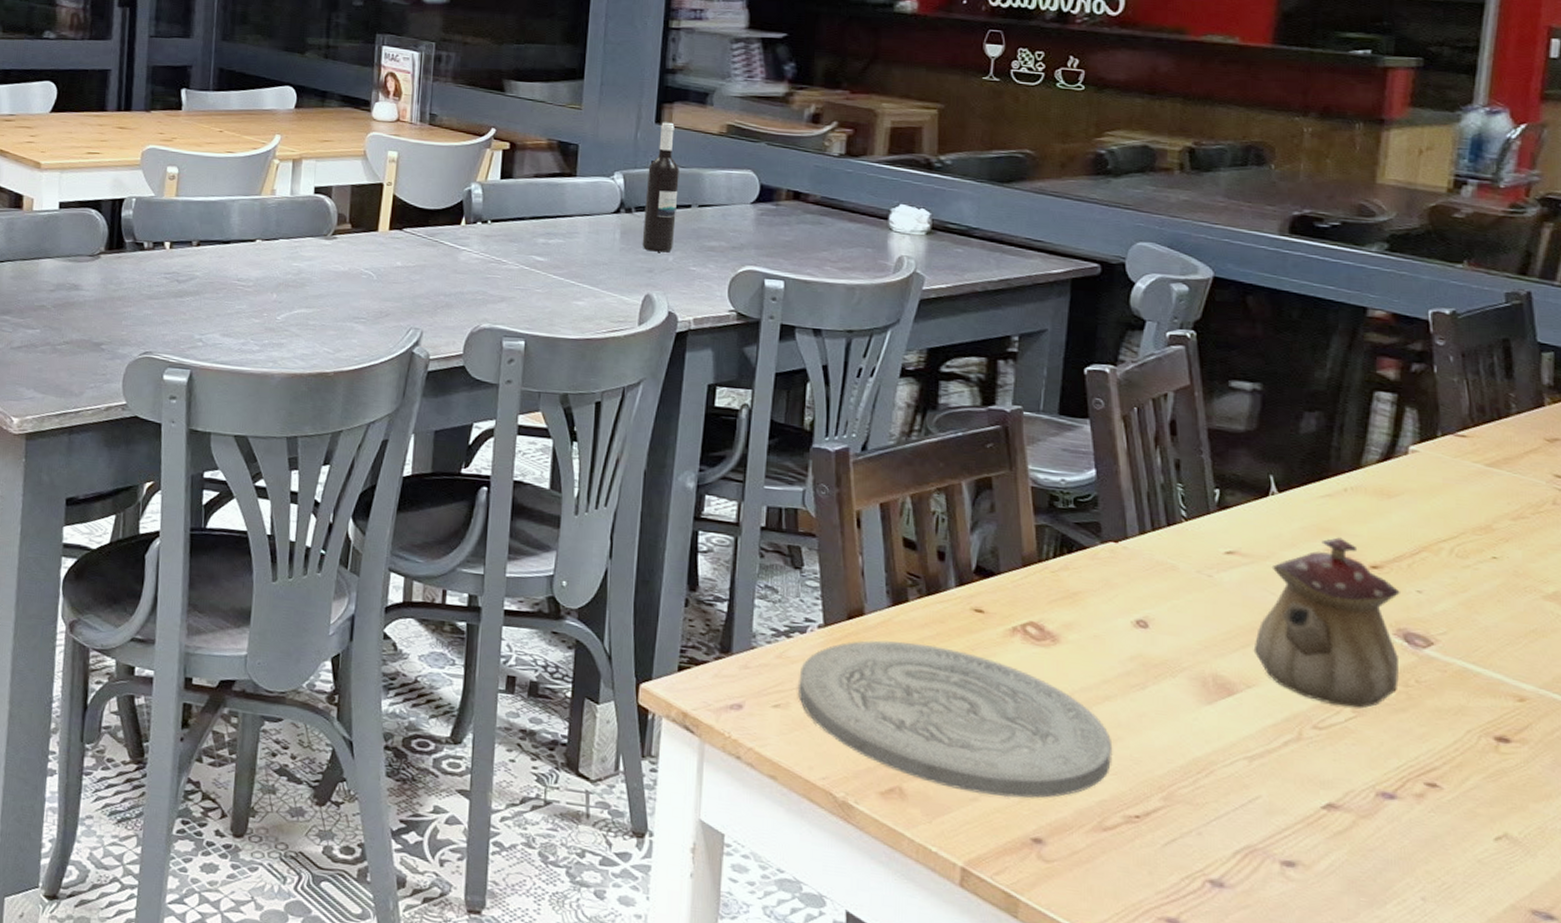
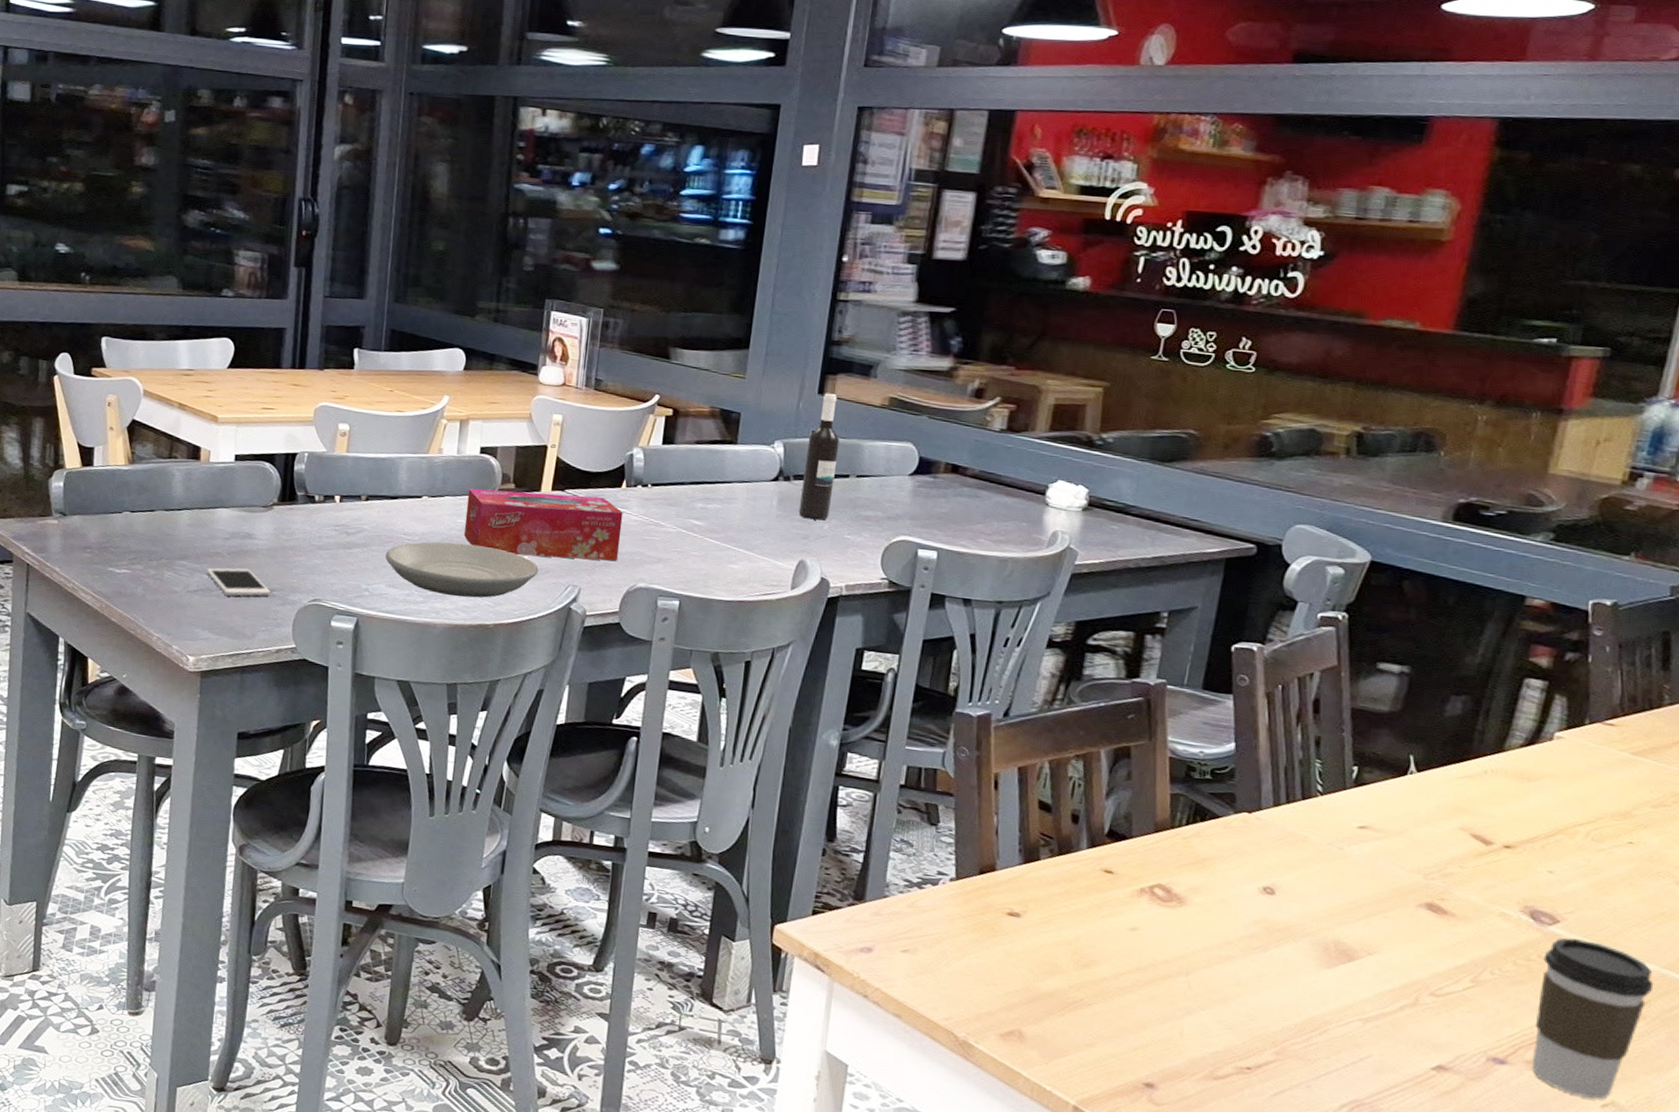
cell phone: none [31,321,99,352] -> present [207,568,271,597]
plate: none [219,287,379,345] -> present [385,541,539,598]
tissue box: none [299,230,464,302] -> present [463,488,623,562]
plate: present [798,640,1113,798] -> none [927,894,1230,1047]
teapot: present [1253,537,1400,709] -> none [1377,817,1531,979]
coffee cup: none [1421,660,1533,832] -> present [1531,938,1654,1099]

